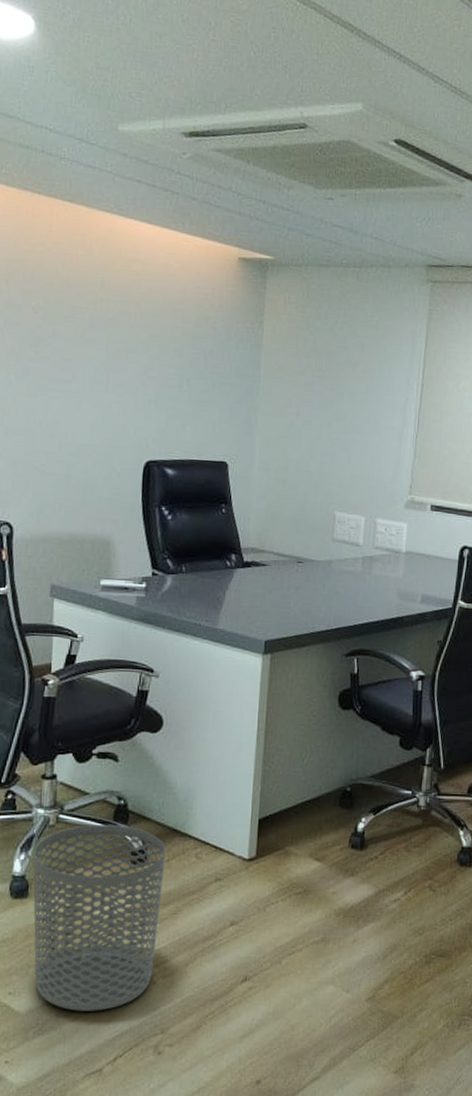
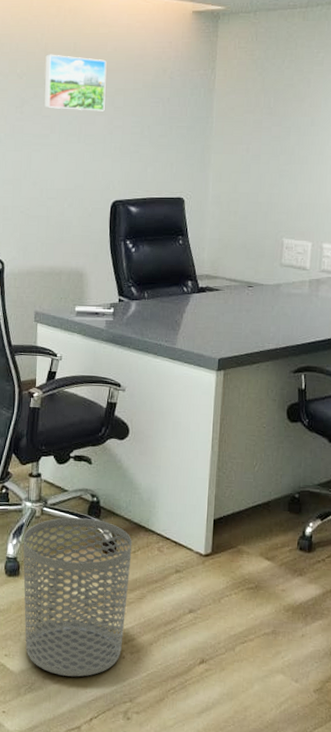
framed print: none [65,287,140,359] -> present [44,54,107,111]

